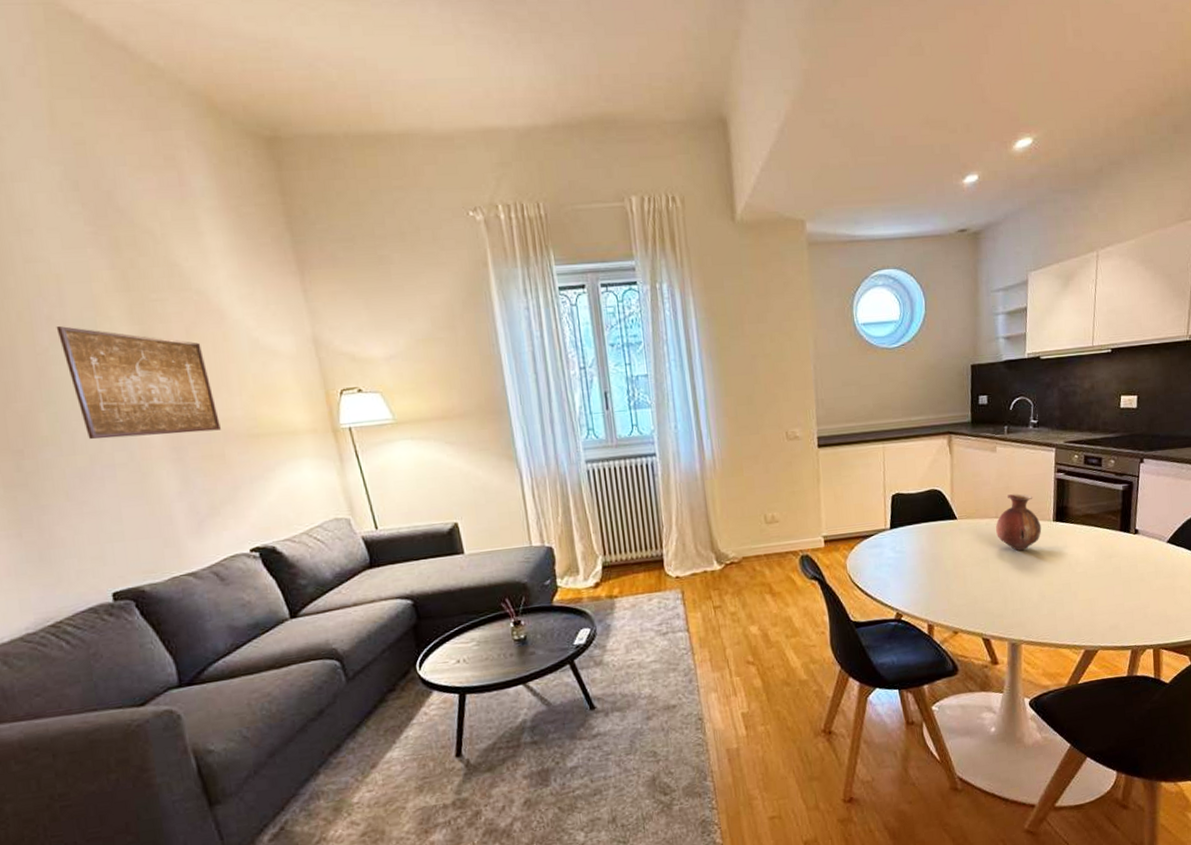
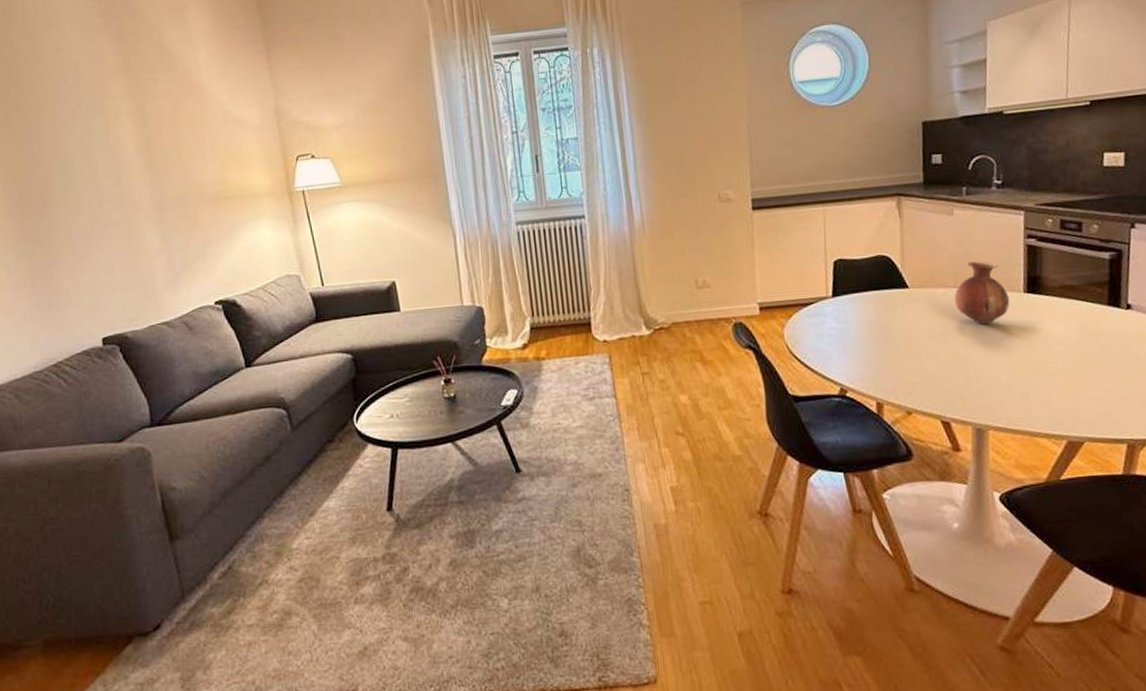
wall art: present [56,326,221,440] -> none [72,104,196,202]

